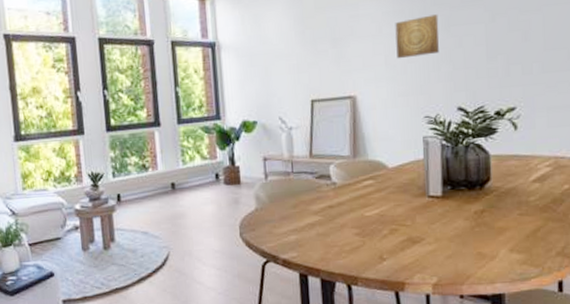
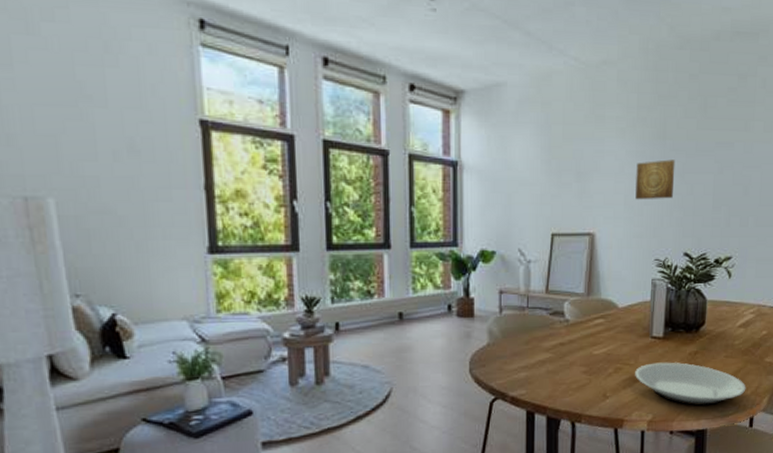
plate: none [413,222,550,269] -> present [635,362,746,407]

